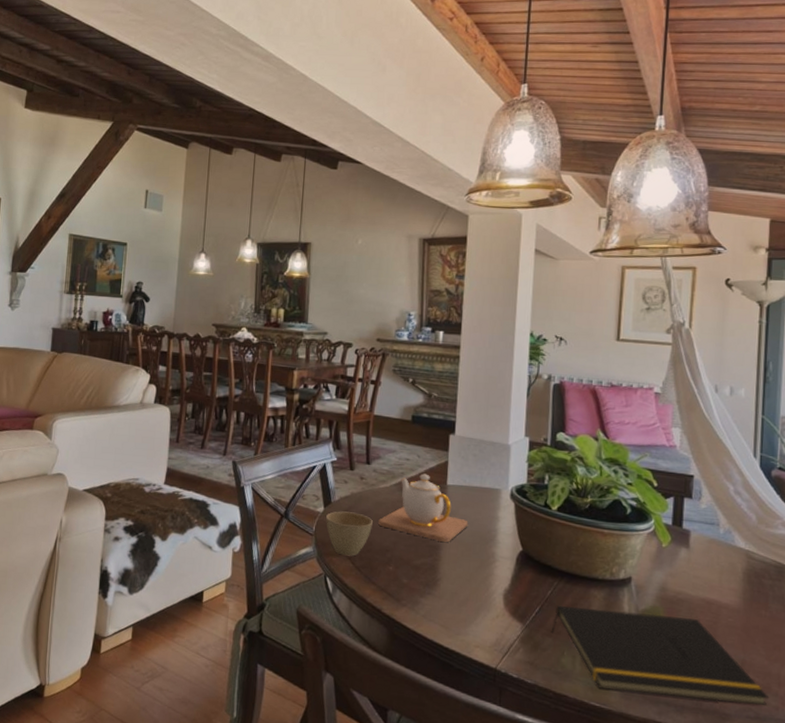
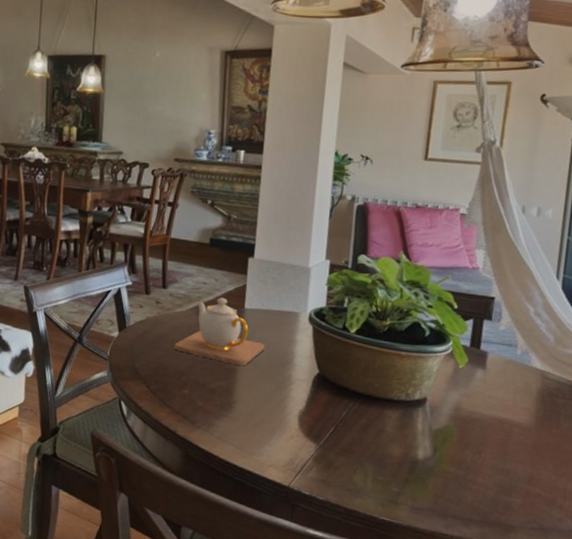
cup: present [326,511,373,556] -> none [120,335,168,380]
notepad: present [551,605,770,707] -> none [344,426,554,519]

